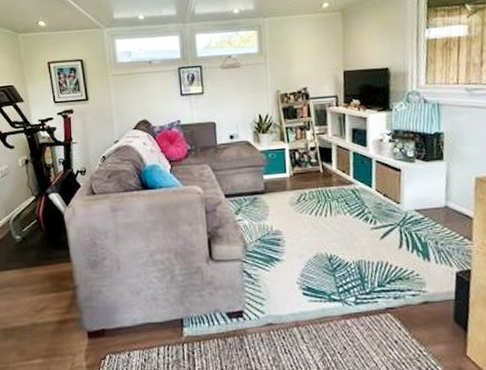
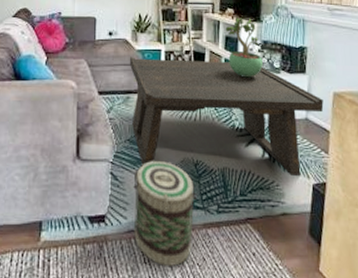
coffee table: none [253,155,465,265] -> present [129,57,324,176]
basket: none [268,258,334,355] -> present [133,161,197,266]
potted plant: none [351,108,395,170] -> present [225,17,263,78]

